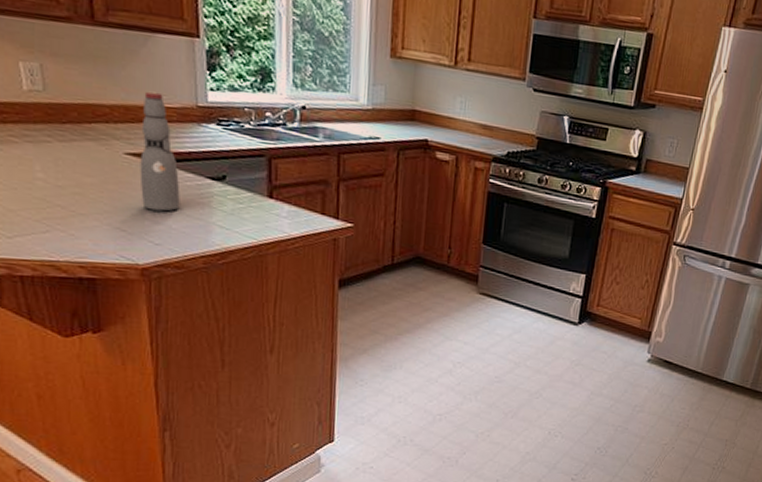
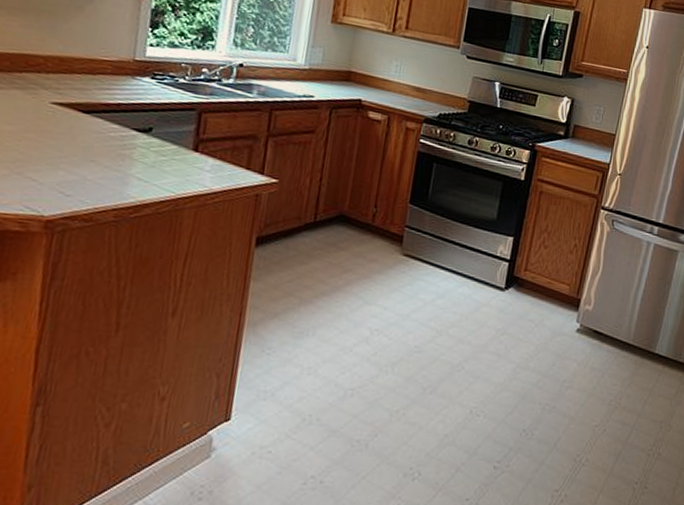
bottle: present [139,91,180,212] -> none [59,45,104,162]

